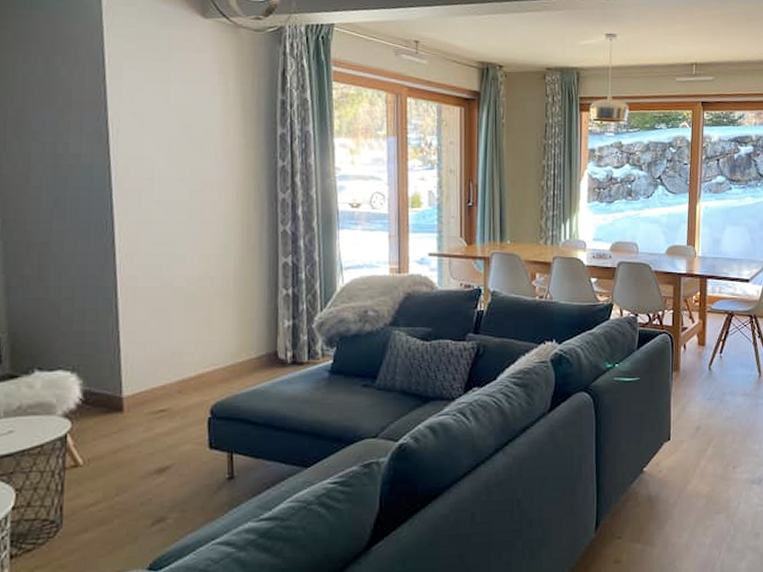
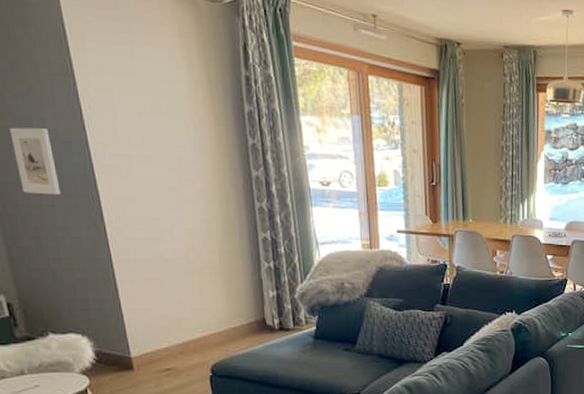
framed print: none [30,152,74,221] -> present [9,127,61,195]

